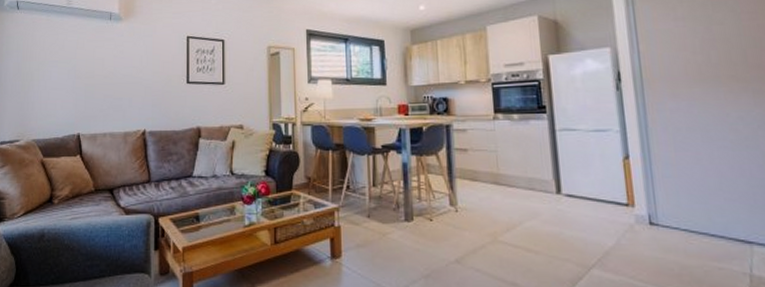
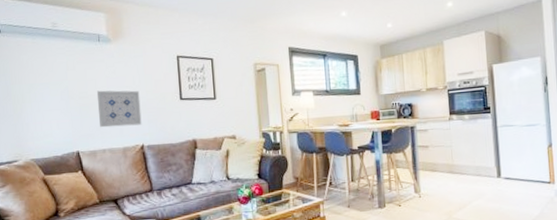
wall art: none [102,70,146,110] -> present [96,90,142,128]

